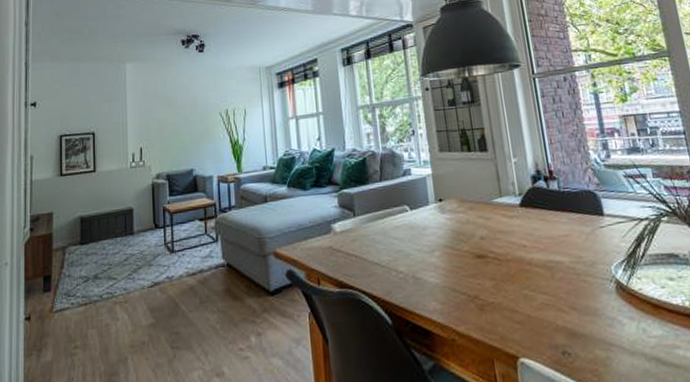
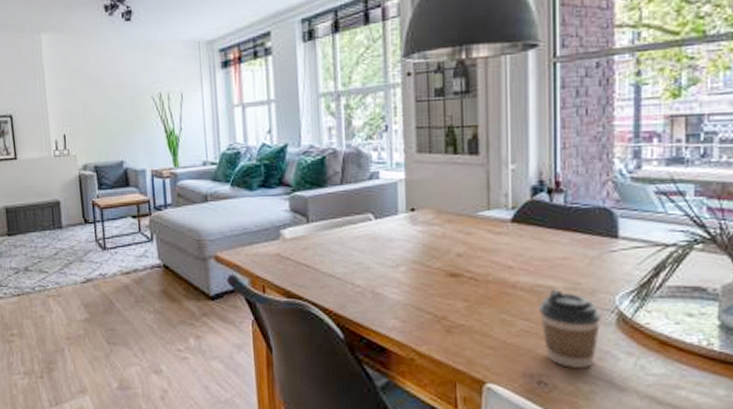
coffee cup: none [553,263,605,336] -> present [540,289,602,368]

